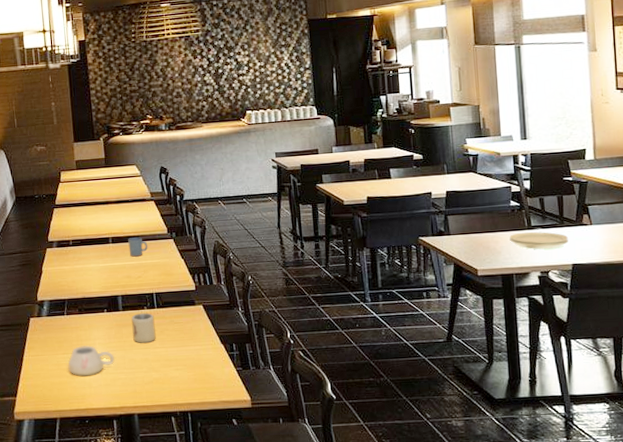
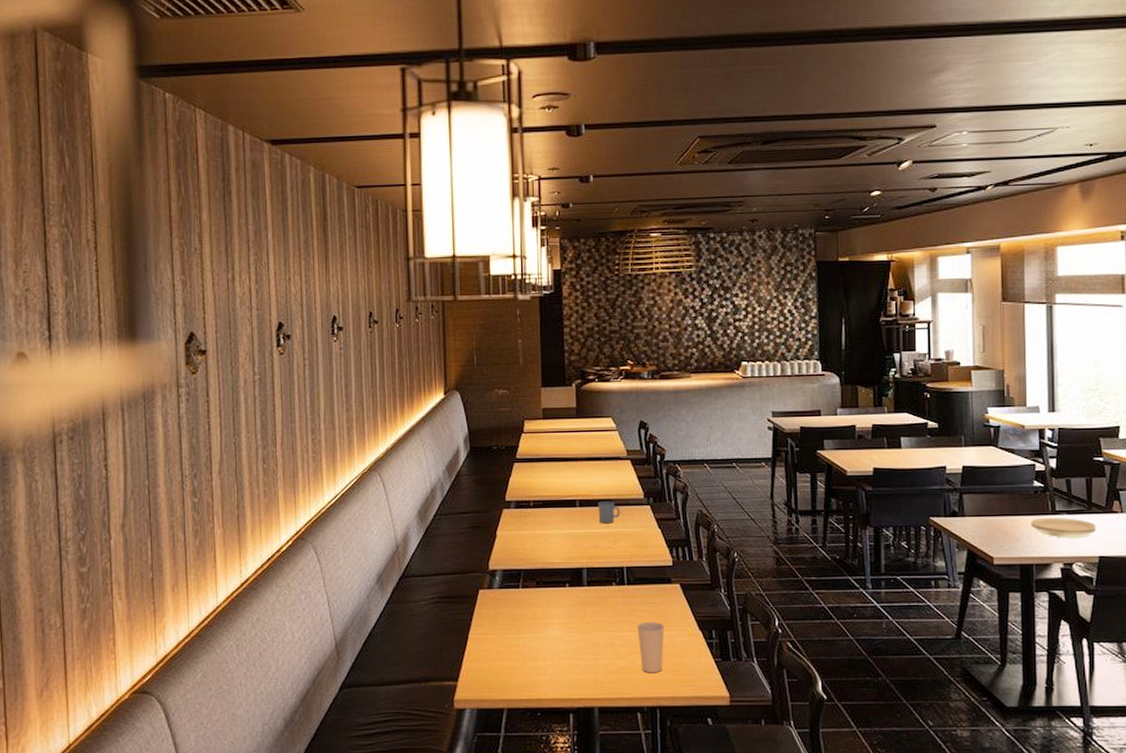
cup: present [68,345,115,377] -> none [520,625,575,661]
cup: present [131,313,156,343] -> none [597,590,624,625]
cup: none [167,339,192,383] -> present [637,622,665,674]

